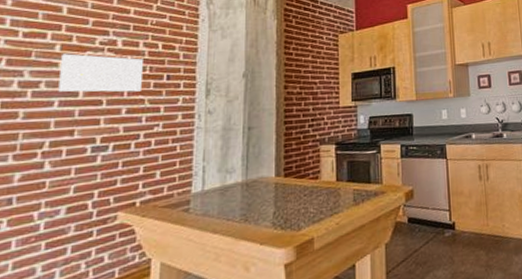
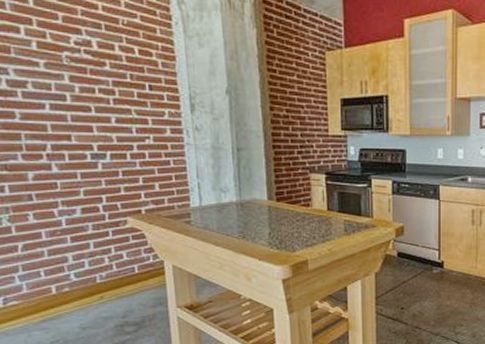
wall art: present [58,53,143,93] -> none [40,52,126,101]

